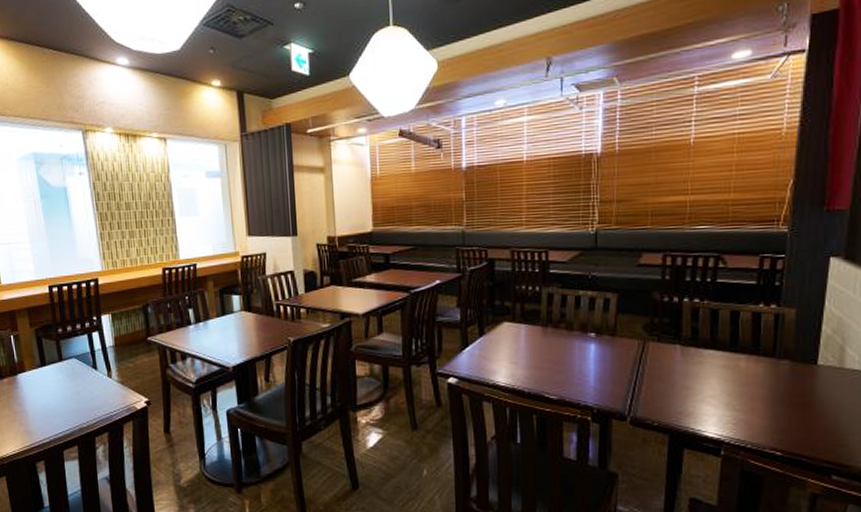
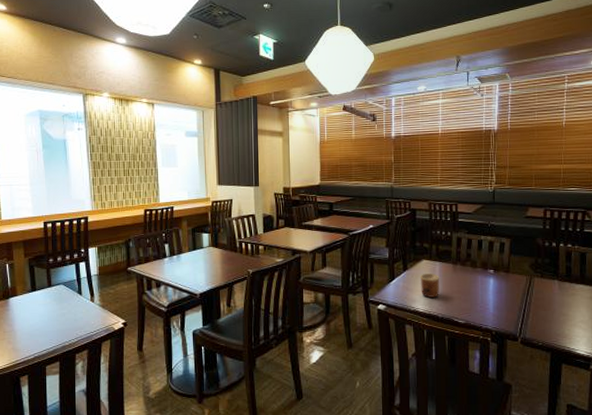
cup: none [500,339,526,369] -> present [420,274,440,298]

